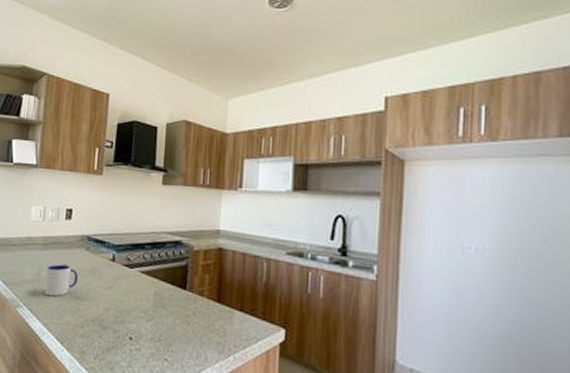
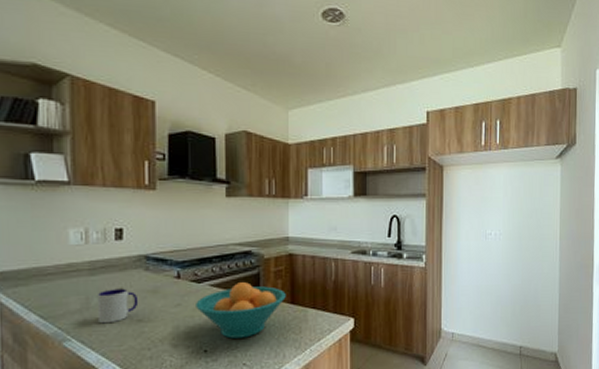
fruit bowl: none [126,272,213,332] -> present [196,282,286,339]

